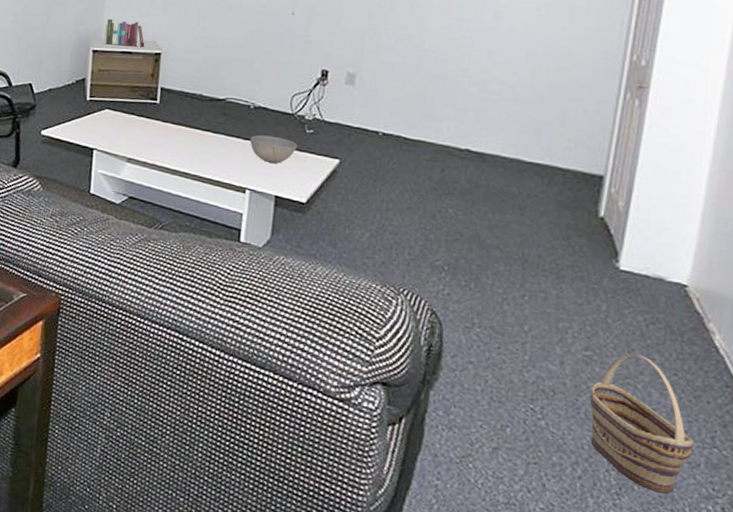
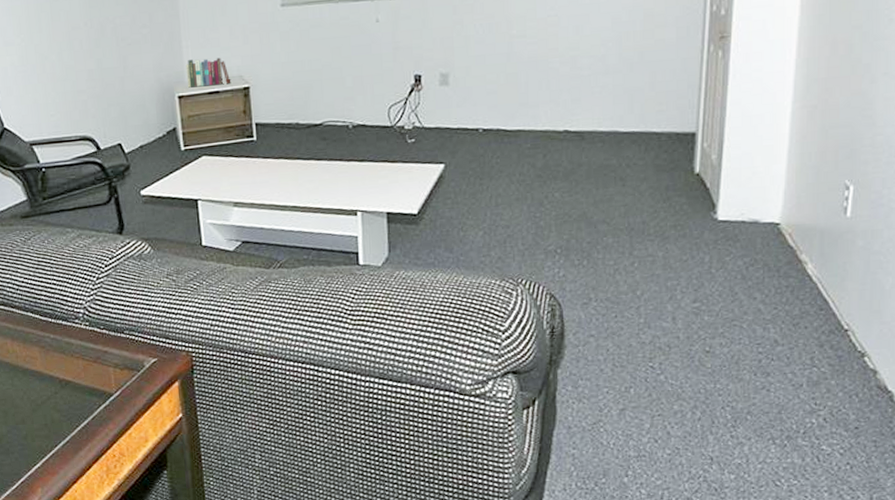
bowl: present [250,134,297,163] -> none [353,152,401,180]
basket: present [589,354,694,494] -> none [701,297,796,417]

